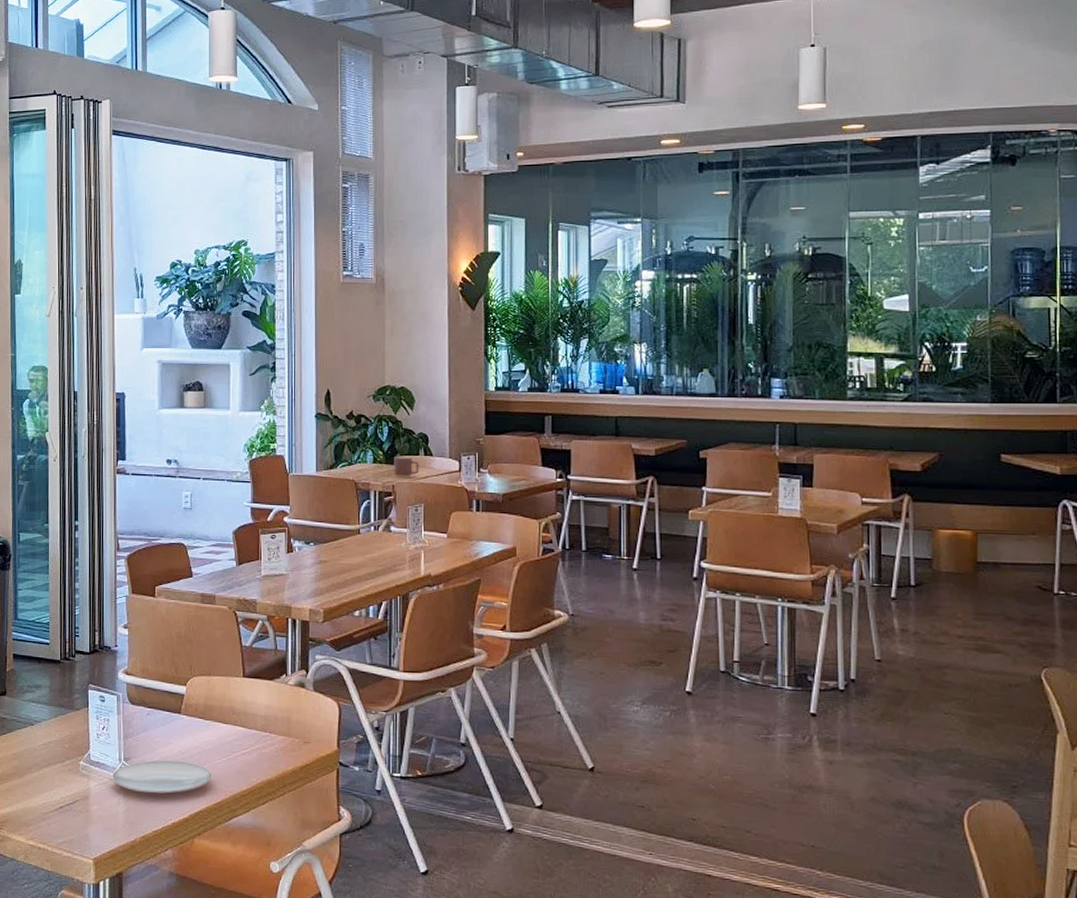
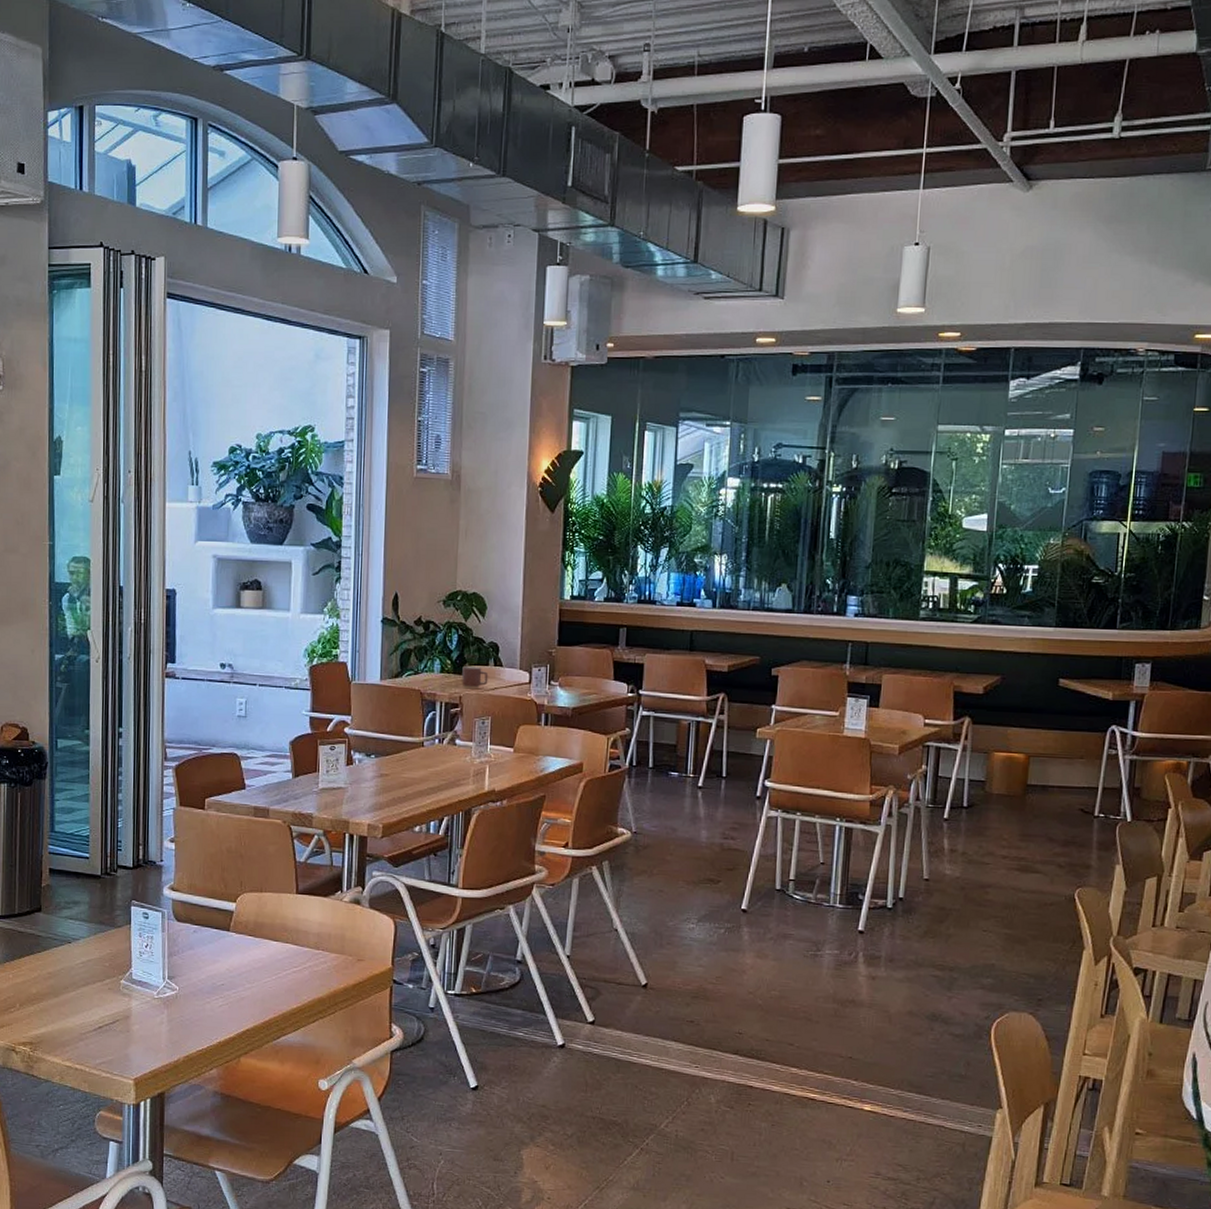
plate: present [112,759,212,794] -> none [155,978,261,1013]

